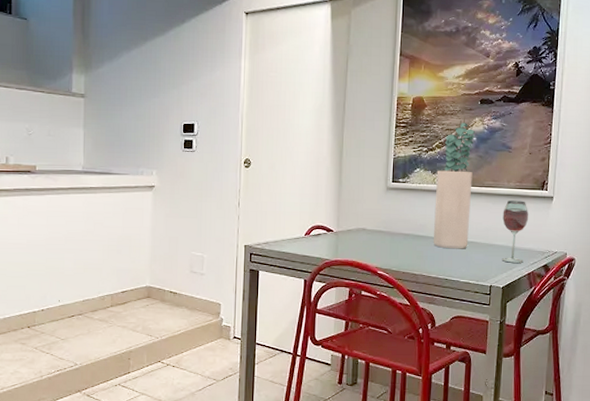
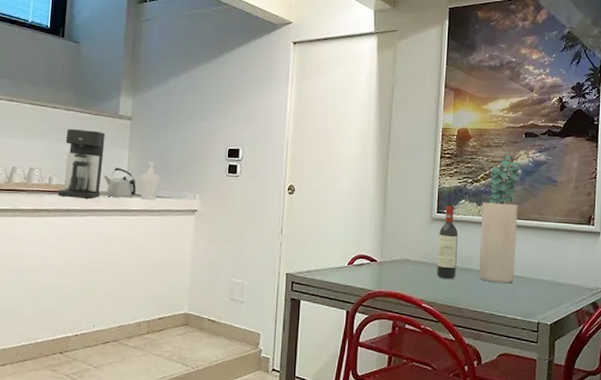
coffee maker: none [15,107,59,179] -> present [57,128,105,200]
kettle: none [60,145,94,177] -> present [103,167,137,199]
soap bottle: none [95,138,118,178] -> present [139,160,162,201]
wine bottle: none [392,175,413,247] -> present [437,206,459,280]
wineglass: present [501,200,529,263] -> none [549,234,576,300]

